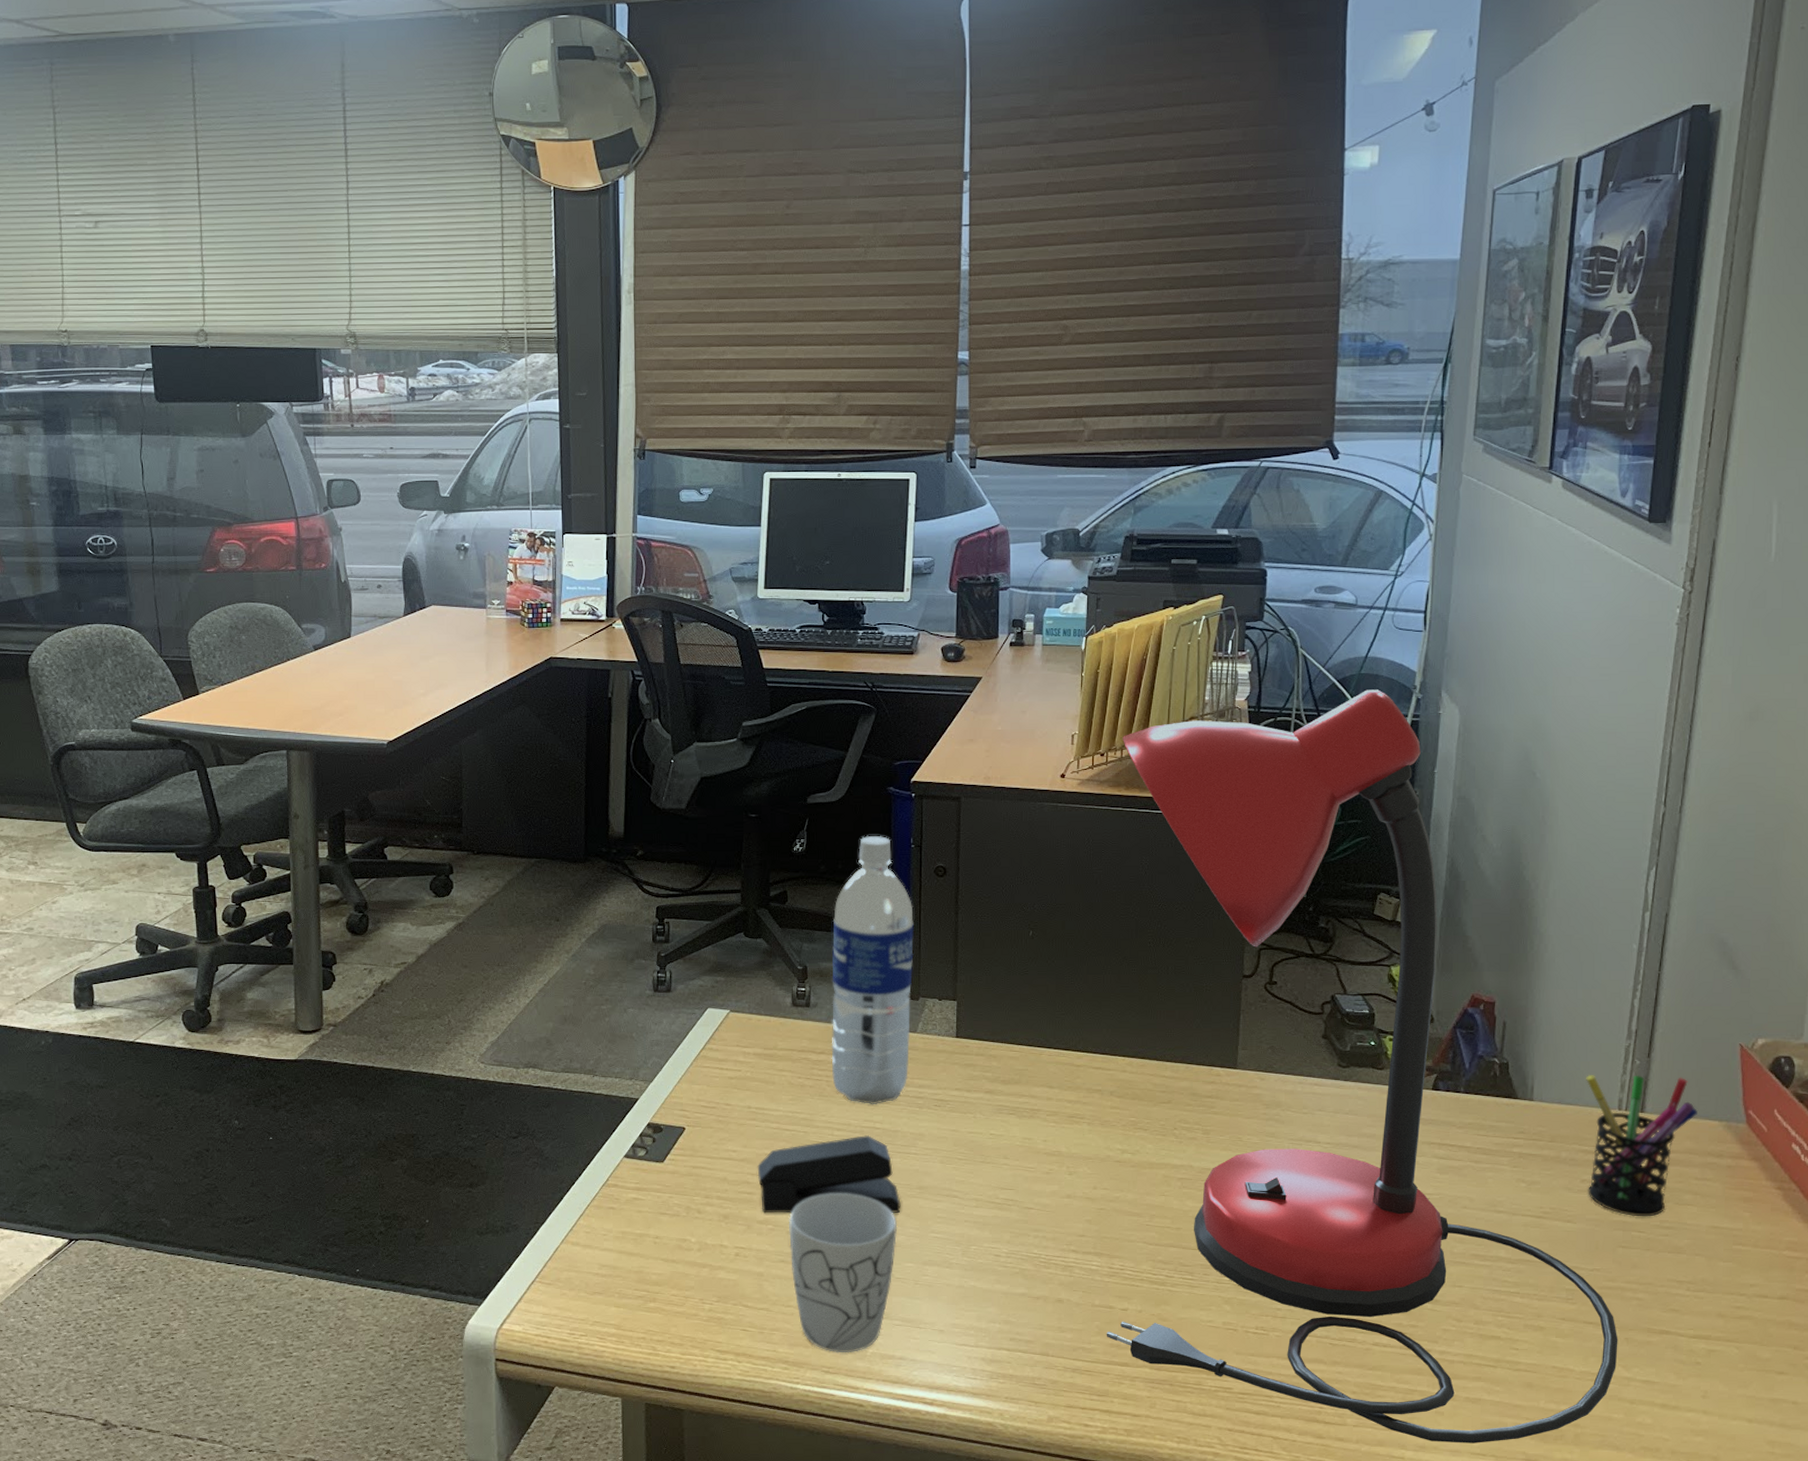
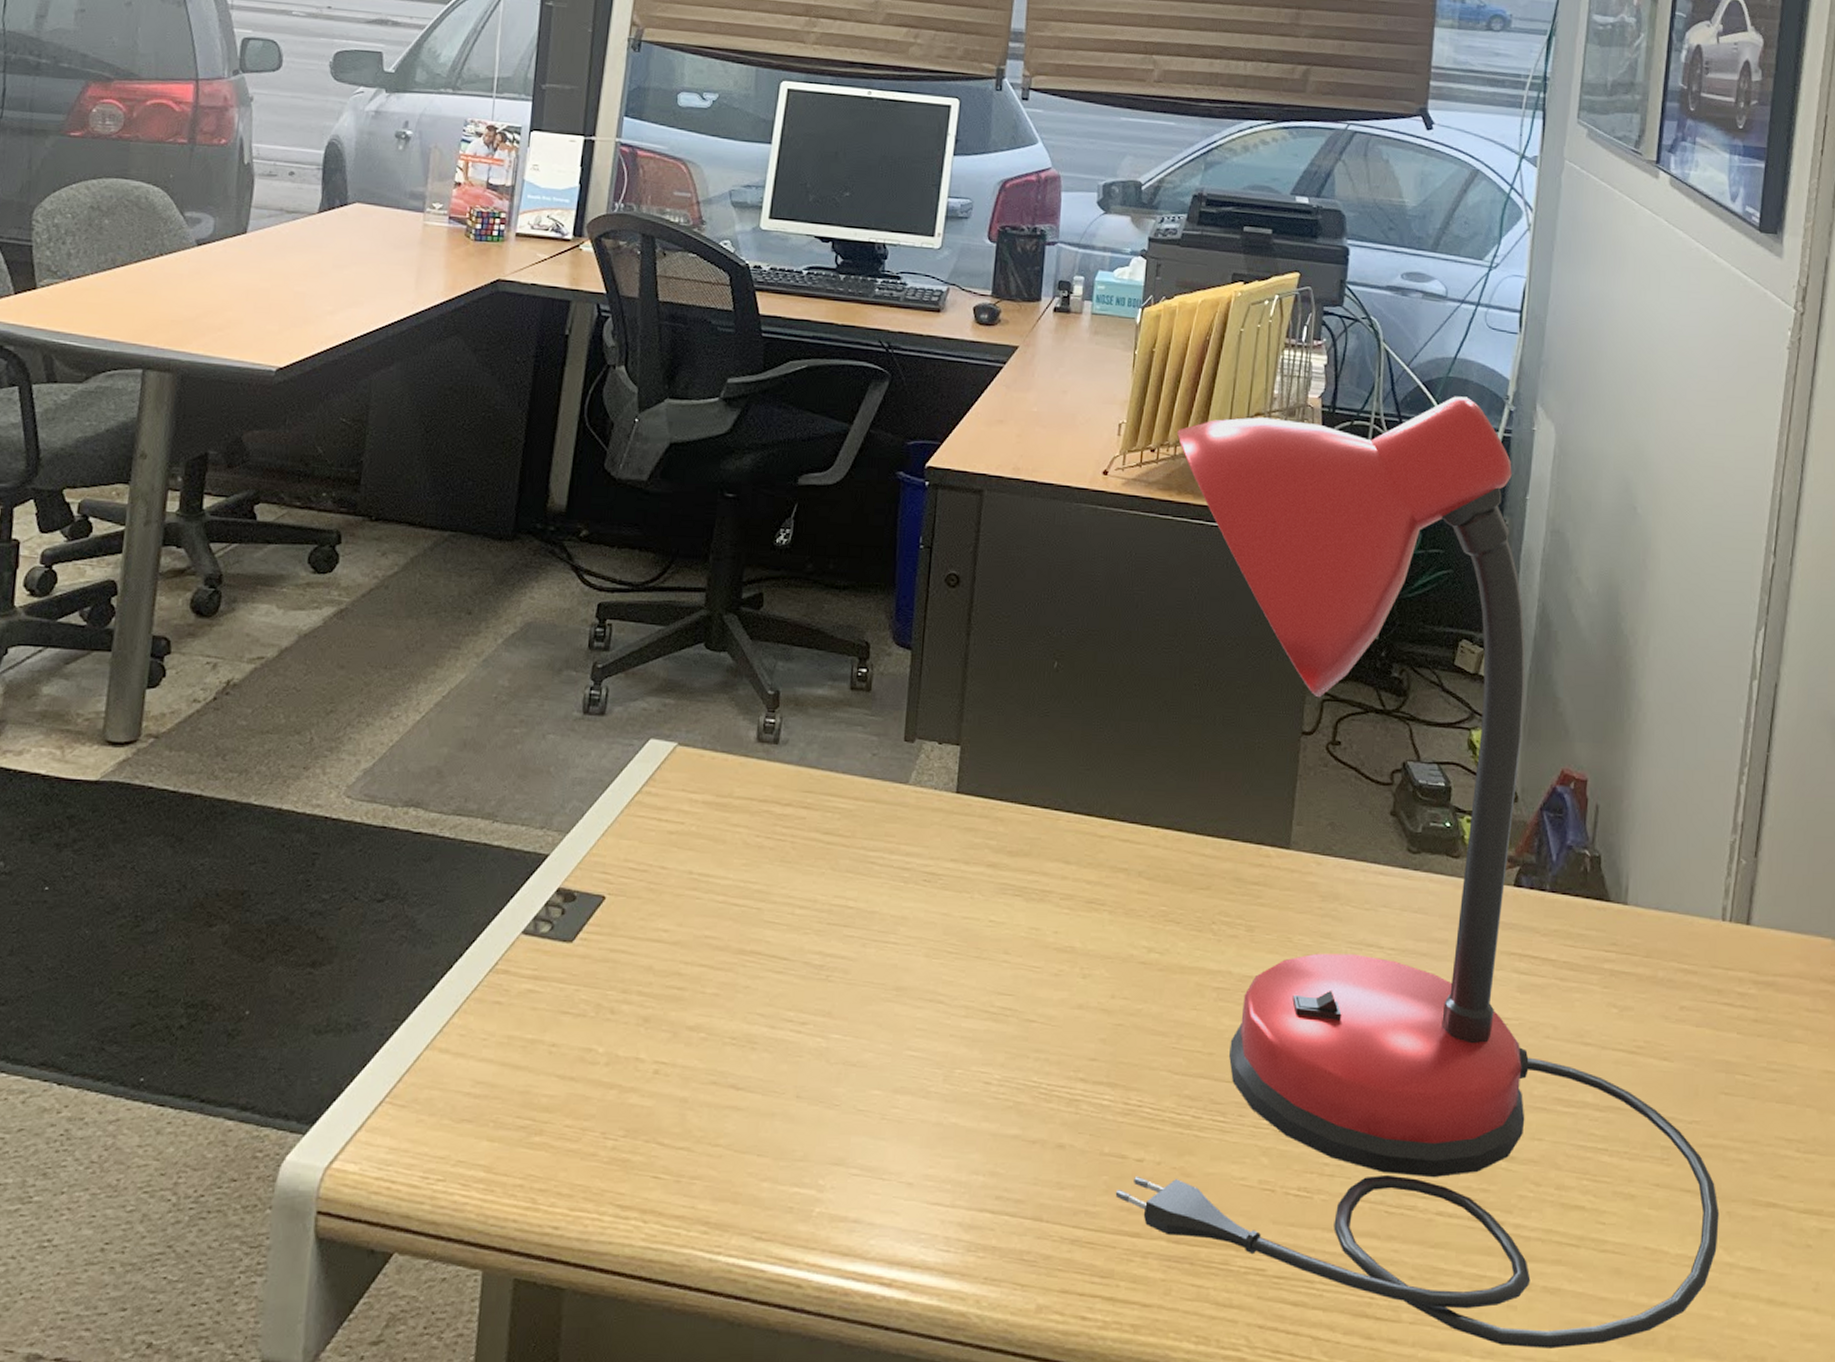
stapler: present [757,1135,901,1213] -> none [692,916,872,1021]
mug: present [789,1193,898,1353] -> none [724,992,866,1213]
water bottle: present [831,835,914,1105] -> none [799,529,917,877]
pen holder: present [1586,1075,1697,1217] -> none [1686,875,1809,1056]

